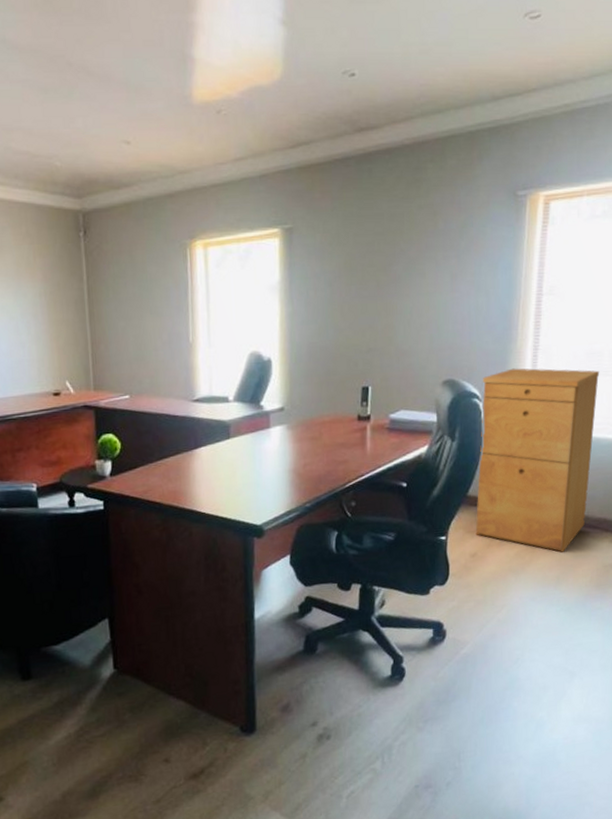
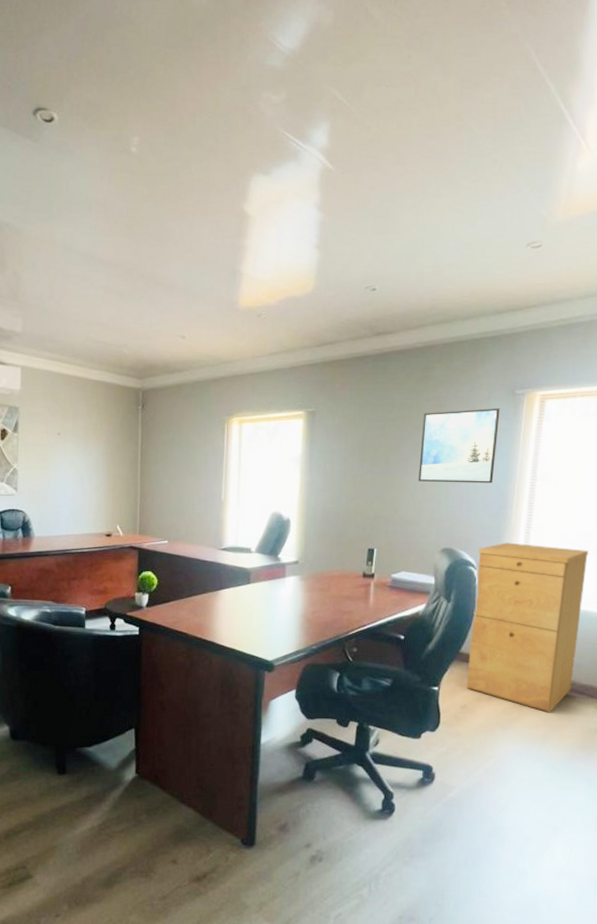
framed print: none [413,214,501,305] -> present [418,408,500,484]

